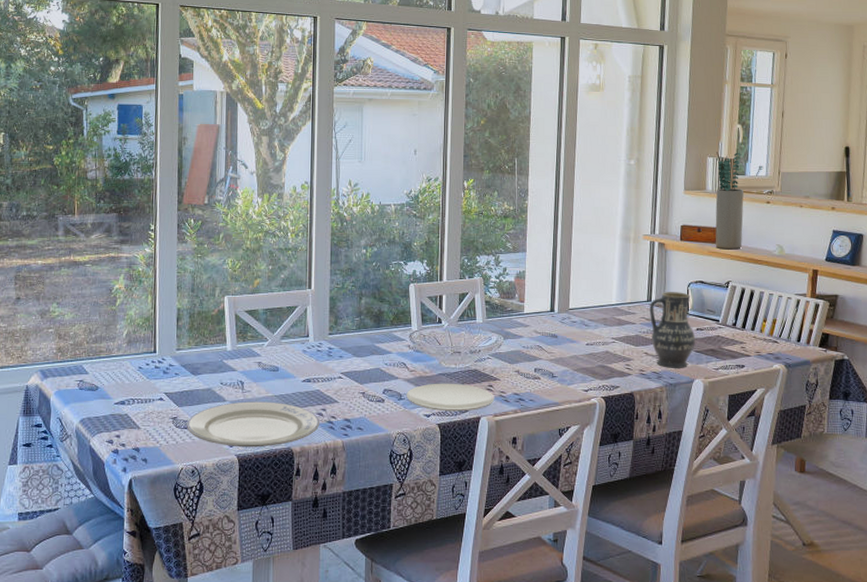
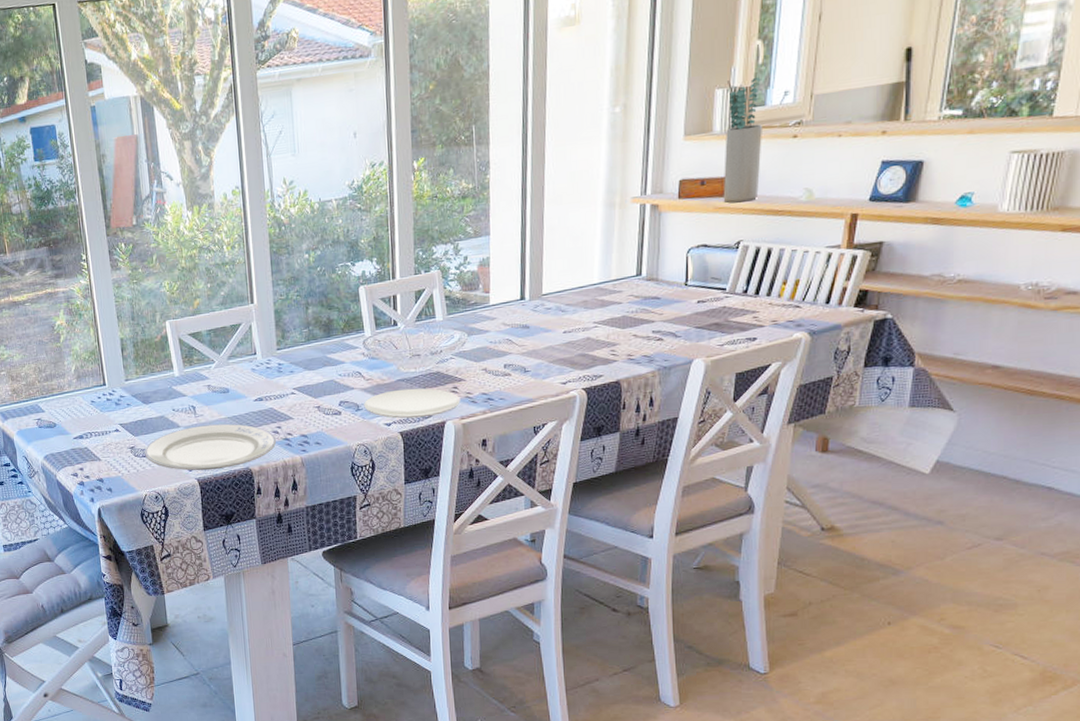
vase: present [649,292,696,368] -> none [639,260,697,350]

